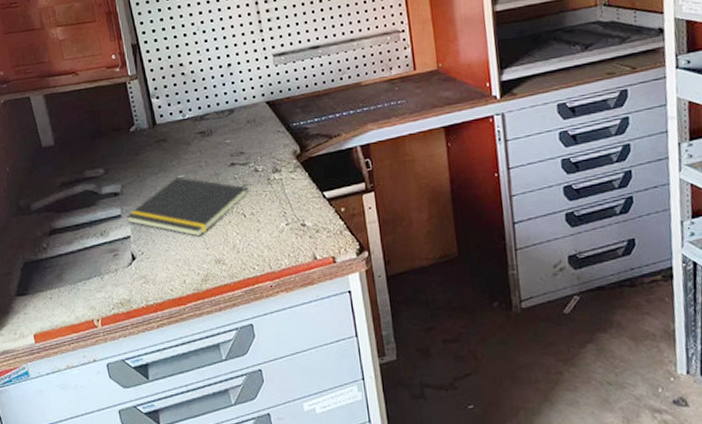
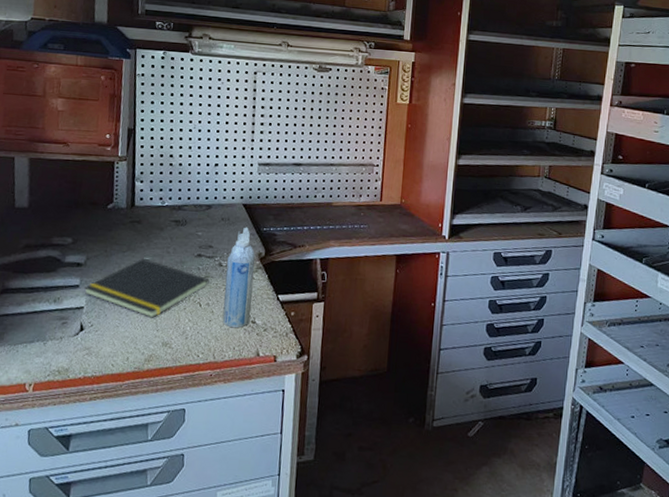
aerosol can: none [262,125,300,235] -> present [222,227,255,328]

